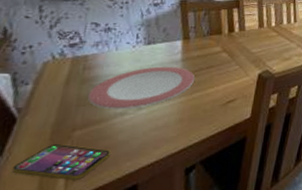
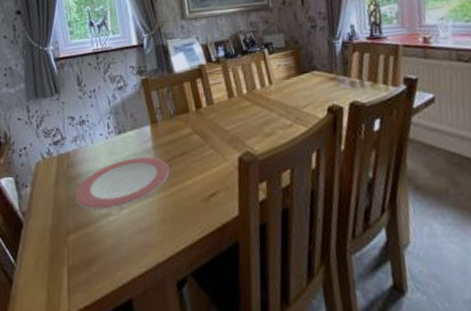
smartphone: present [12,143,110,181] -> none [25,249,102,291]

